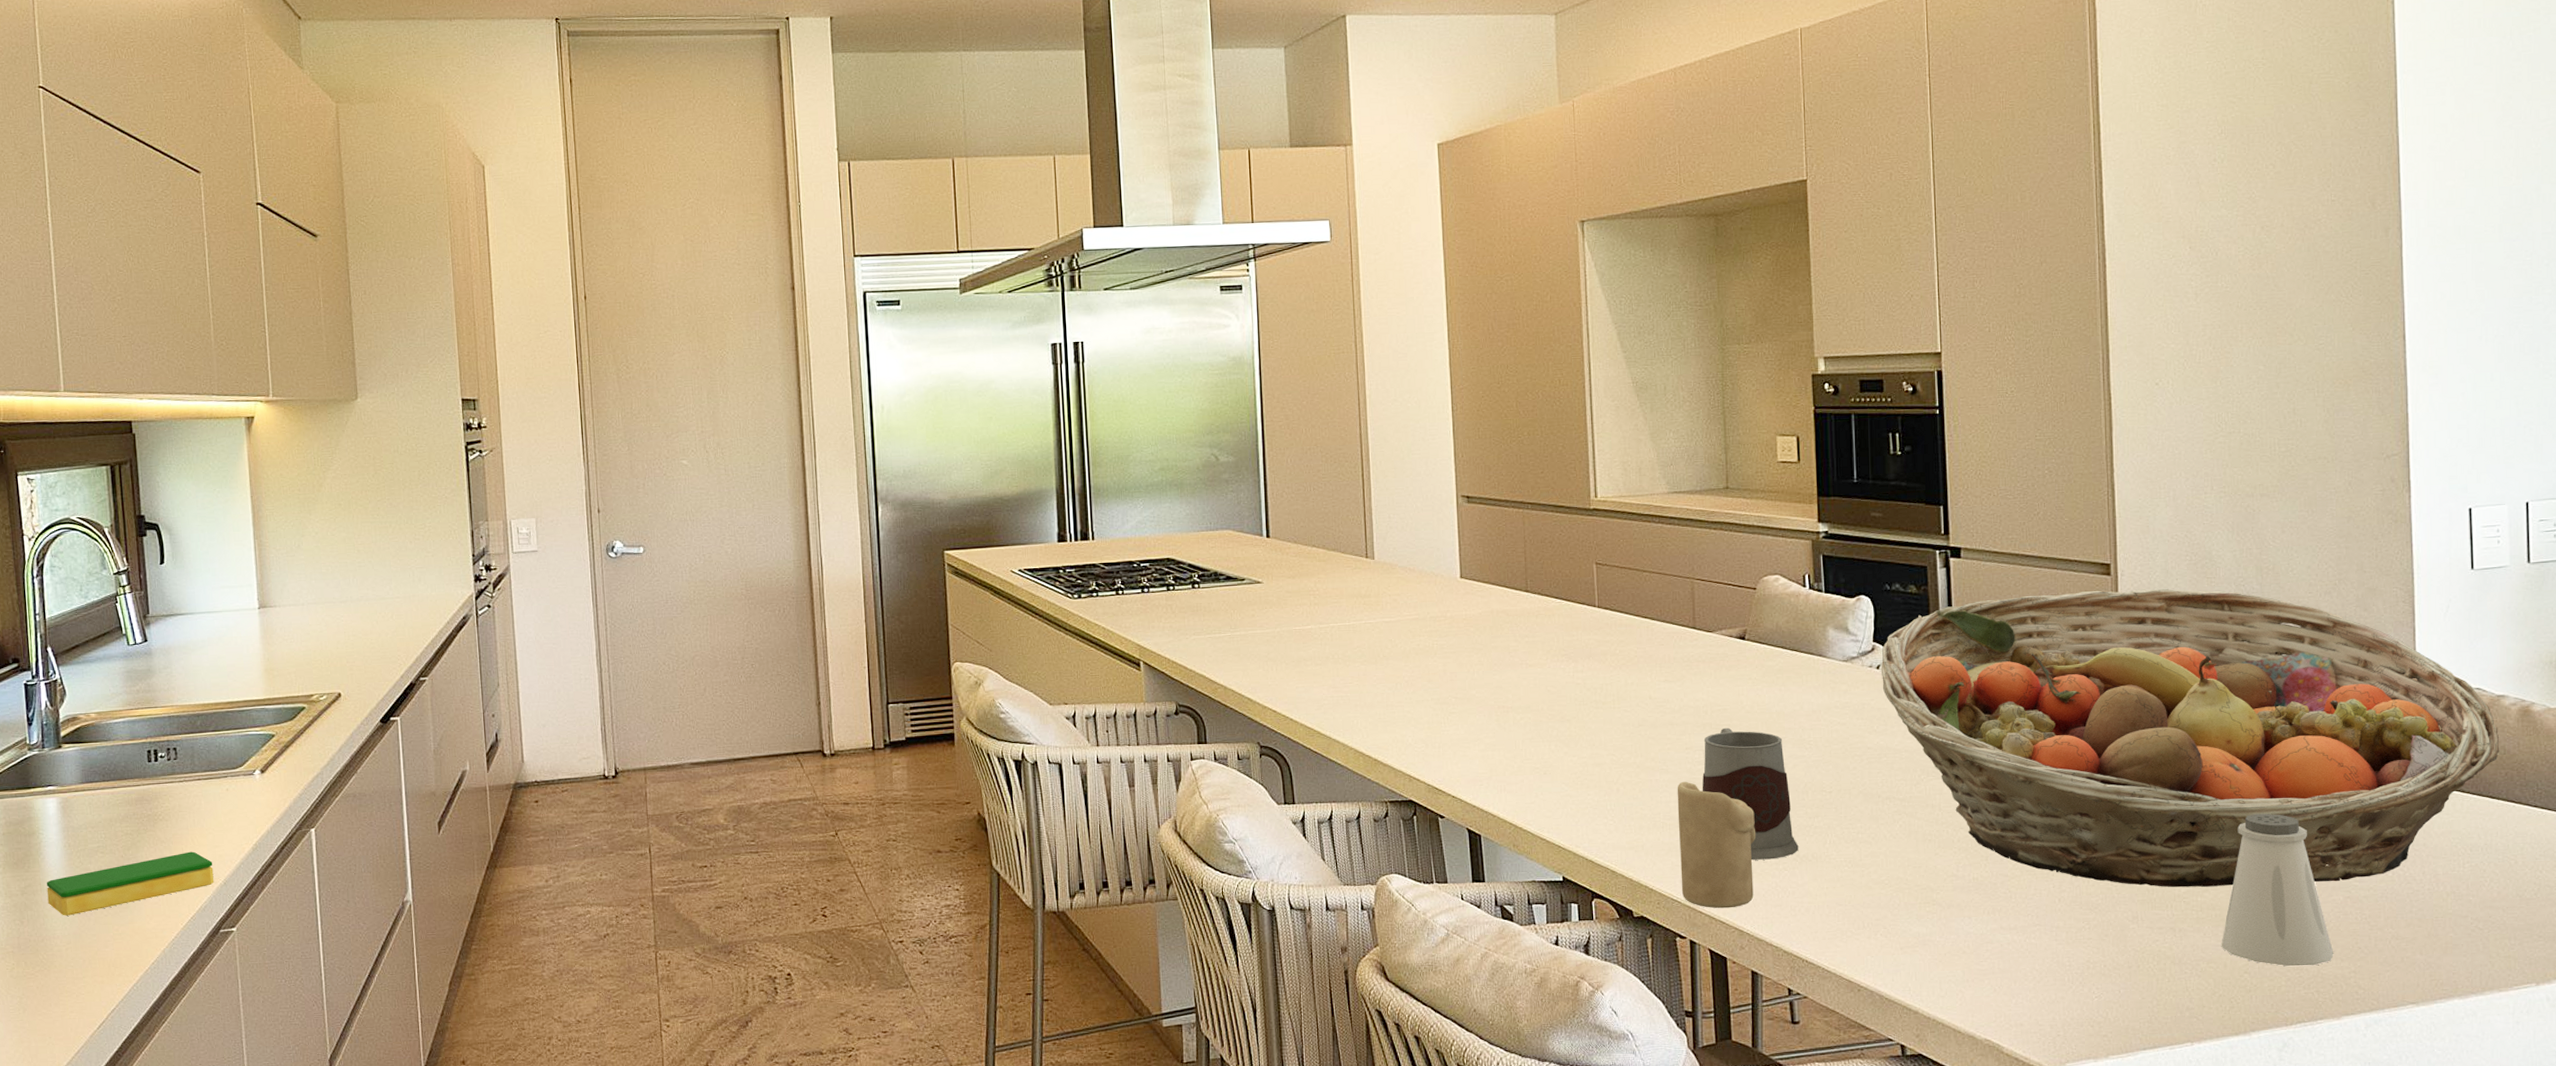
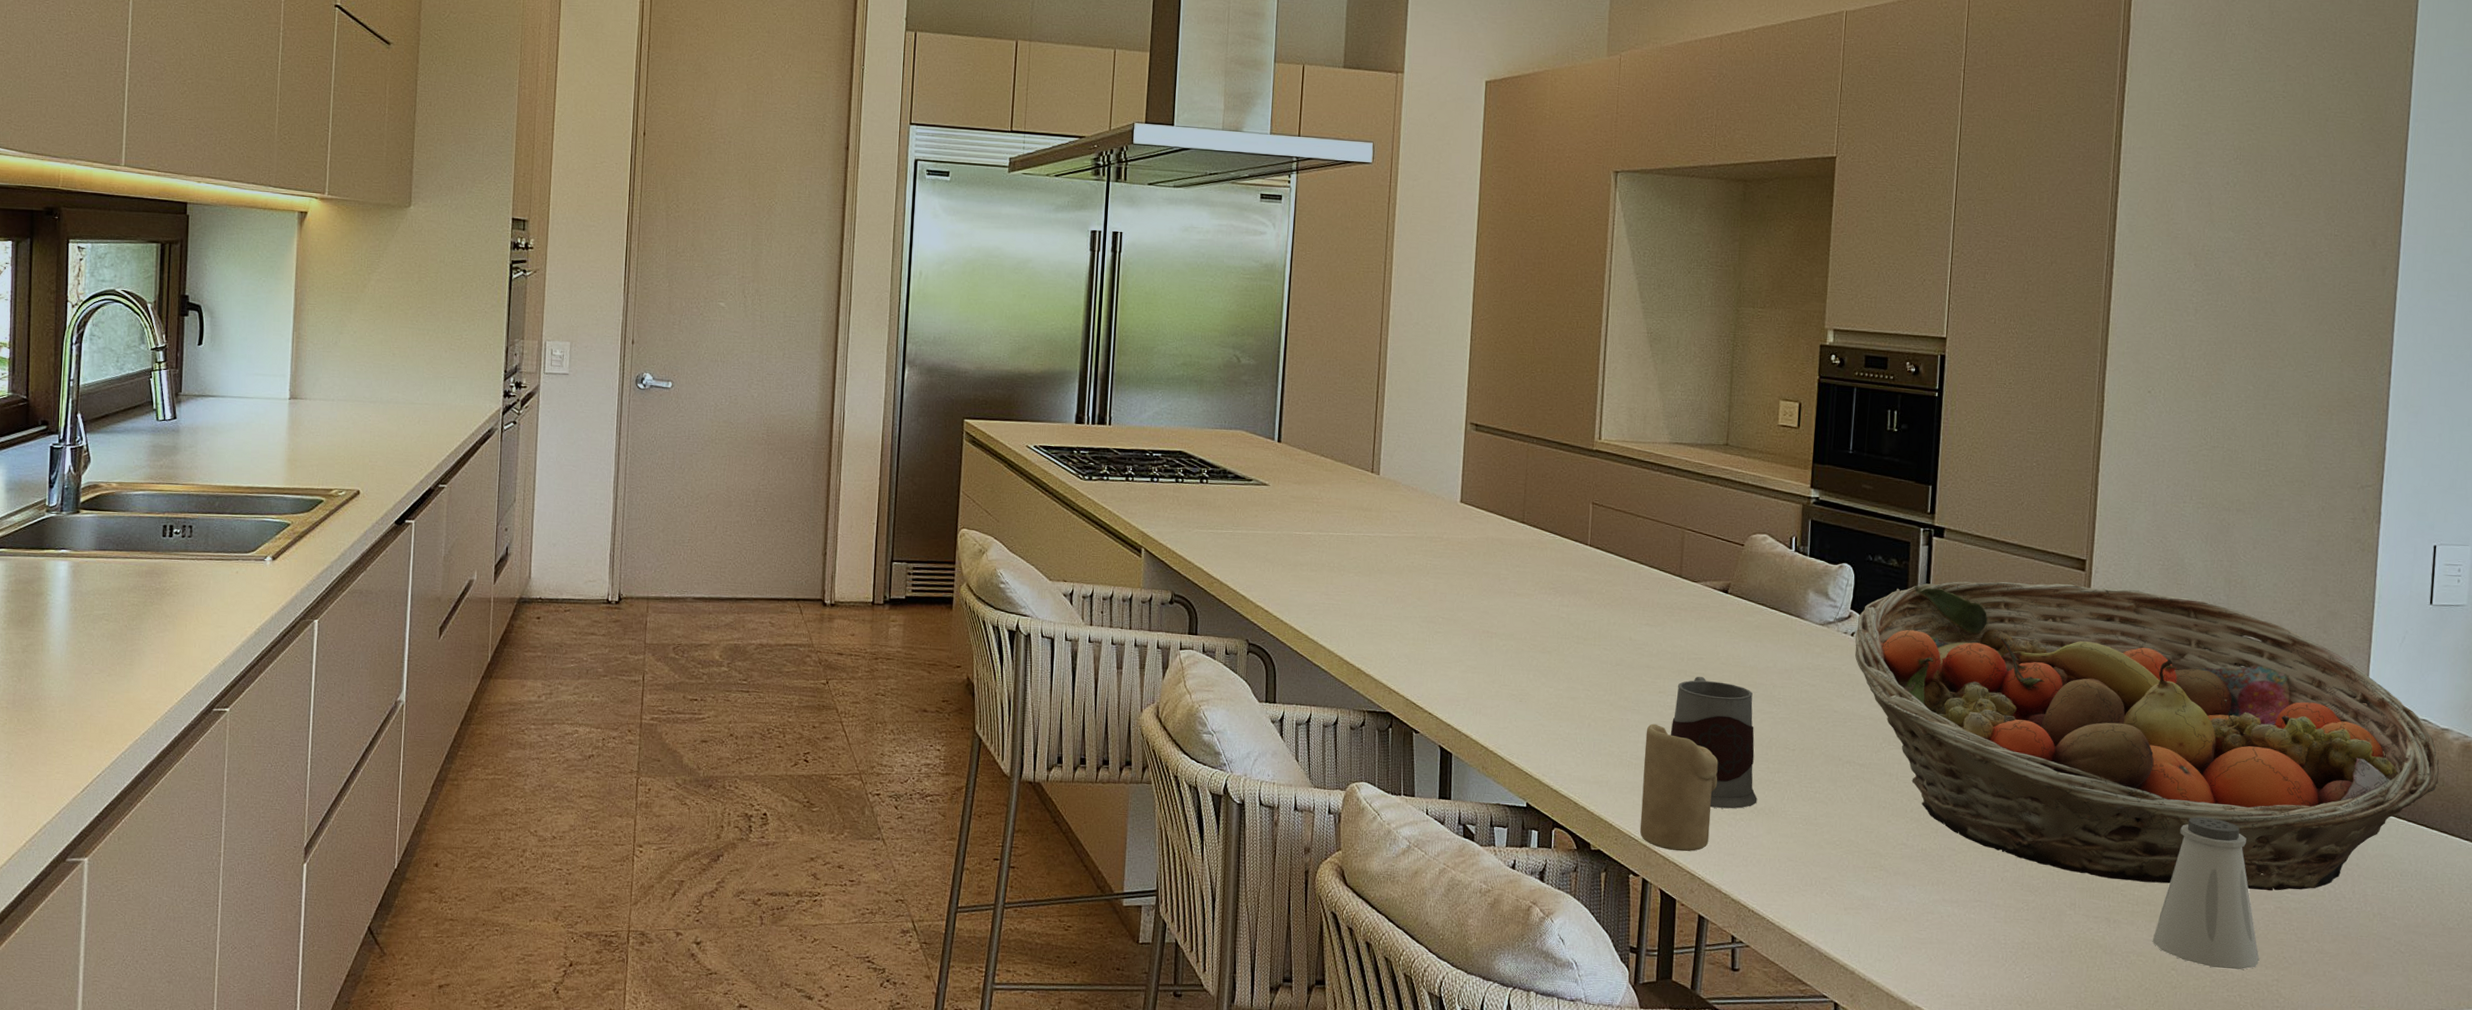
dish sponge: present [46,851,214,916] -> none [47,628,214,678]

